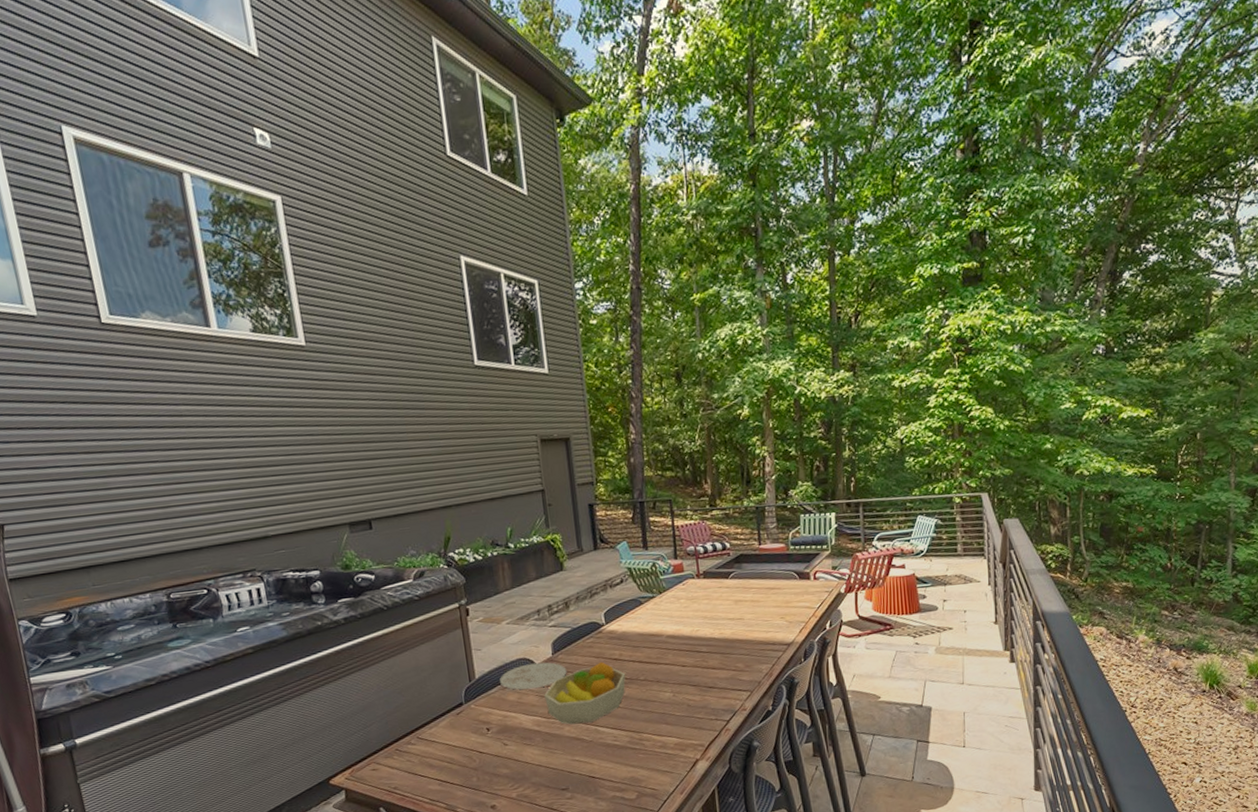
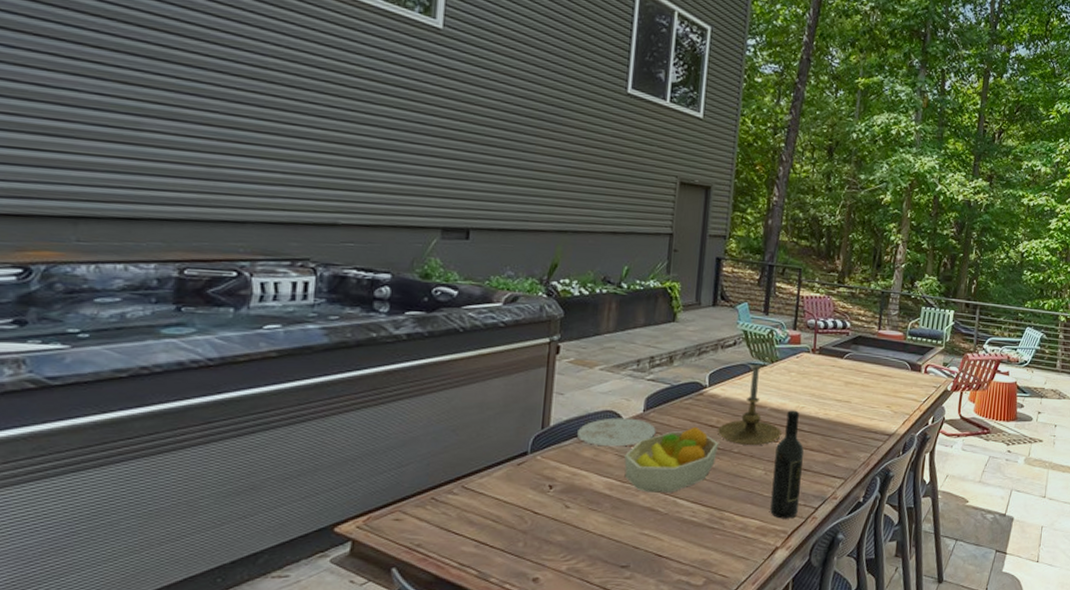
candle holder: none [622,598,682,673] -> present [718,365,782,445]
wine bottle: none [679,634,711,734] -> present [770,410,804,519]

